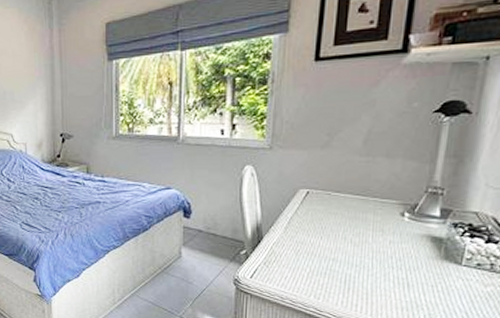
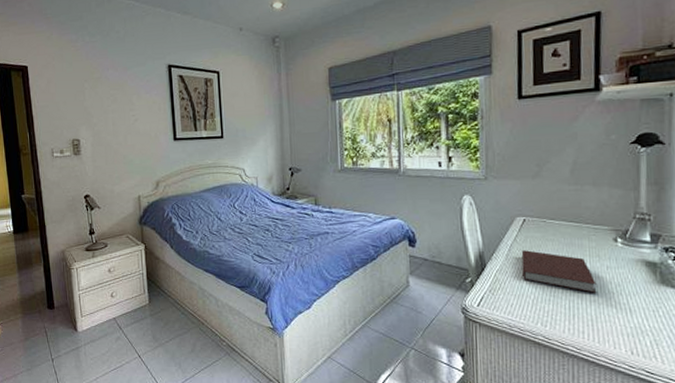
notebook: none [300,223,377,267] -> present [521,250,597,293]

